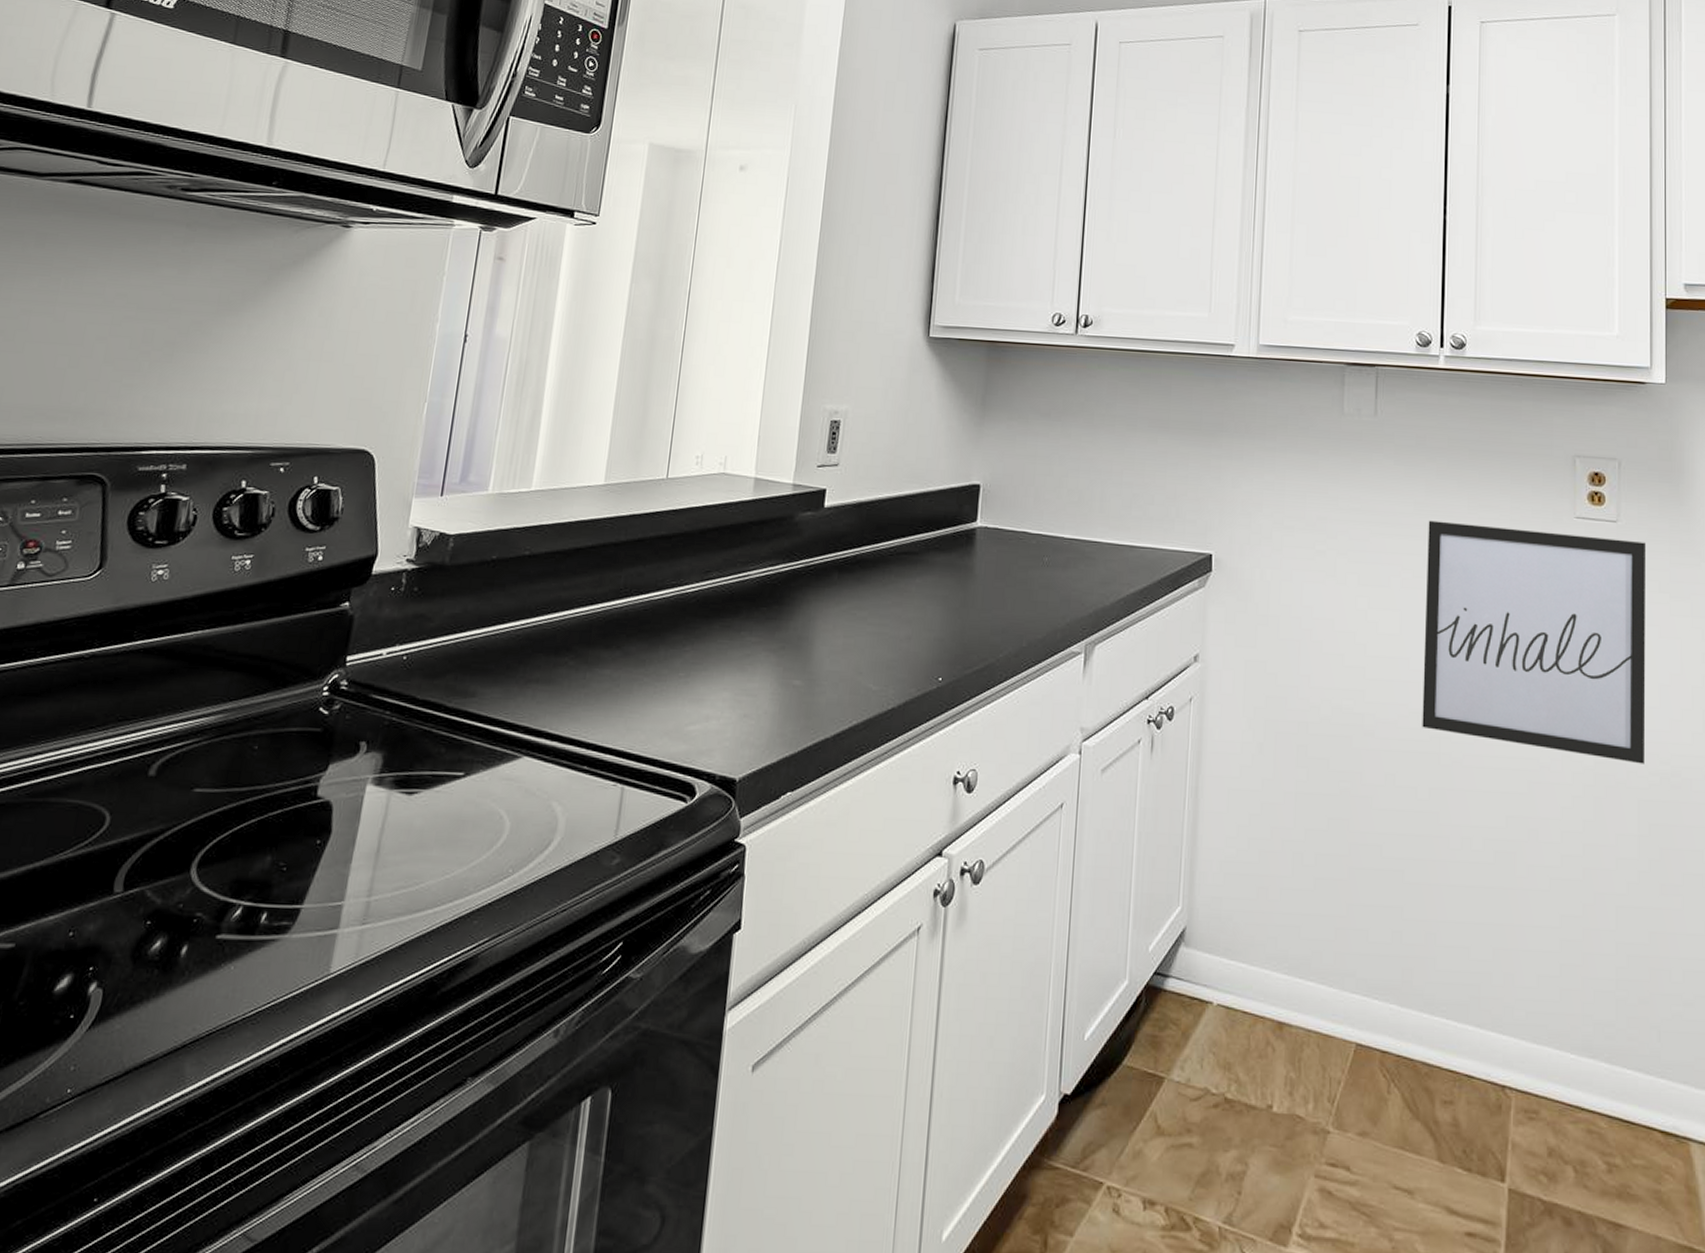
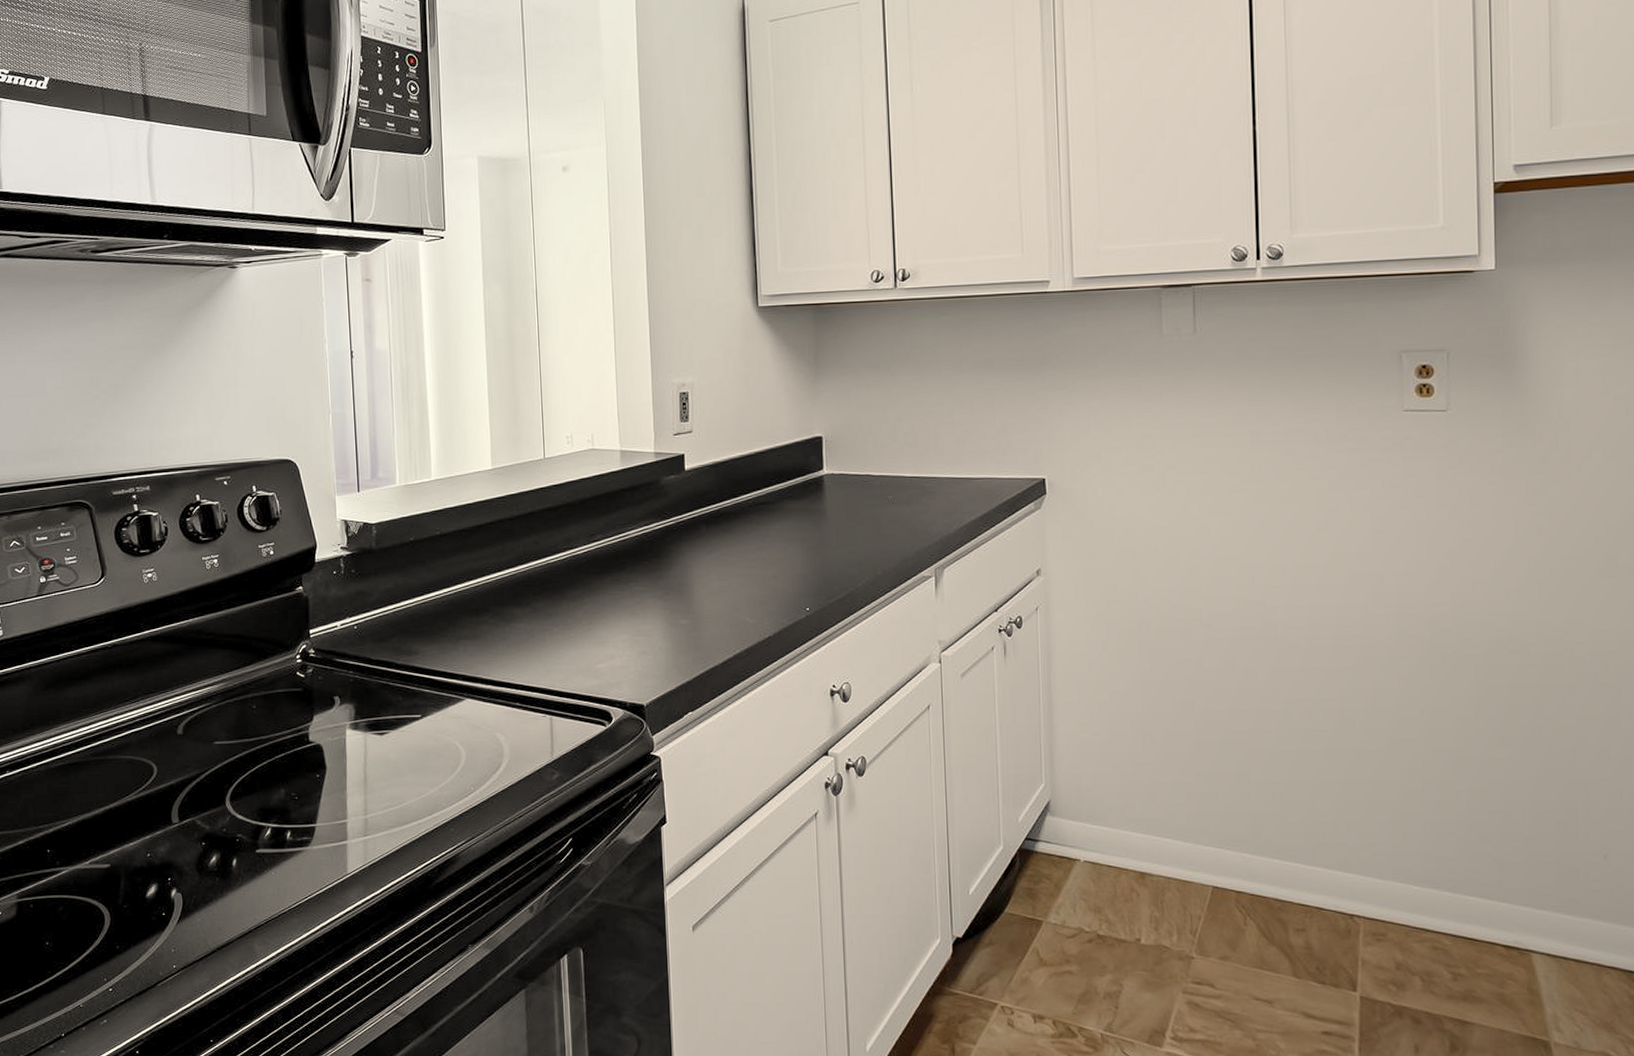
wall art: present [1422,520,1647,764] -> none [1254,427,1481,634]

